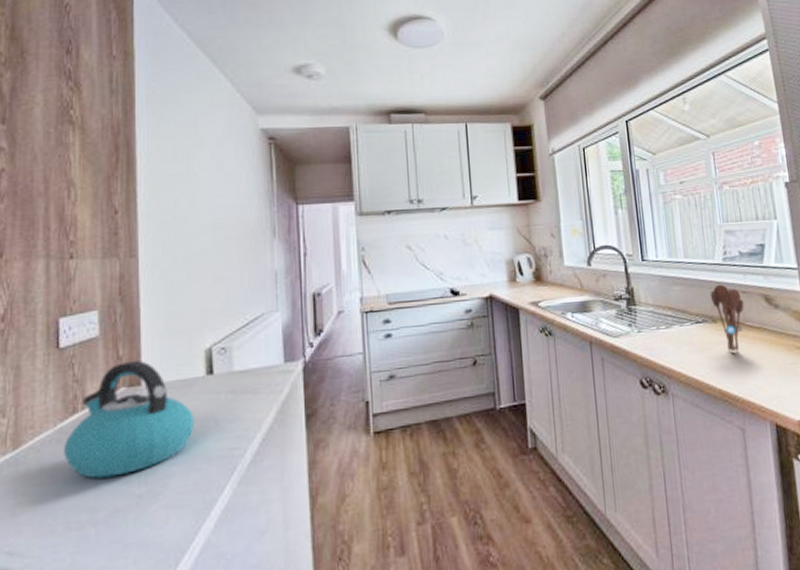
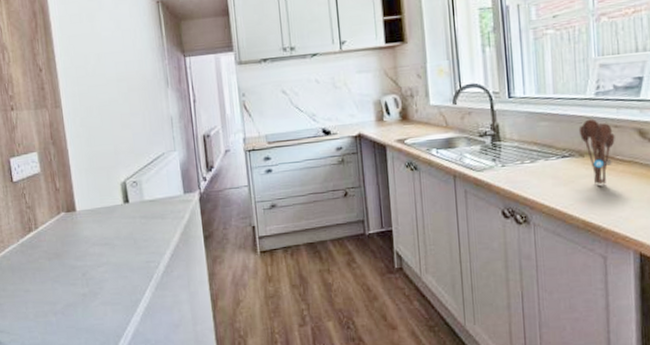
kettle: present [64,361,194,479] -> none [26,192,118,281]

